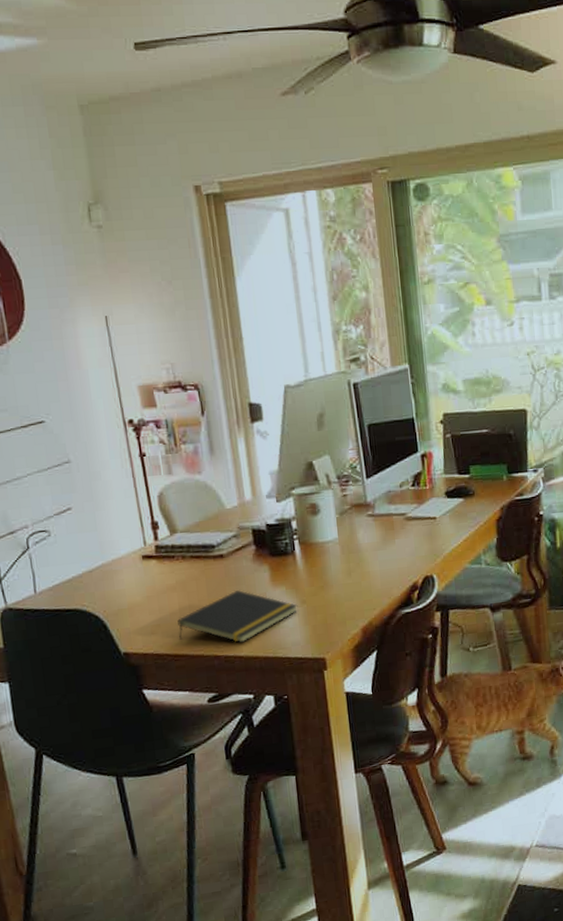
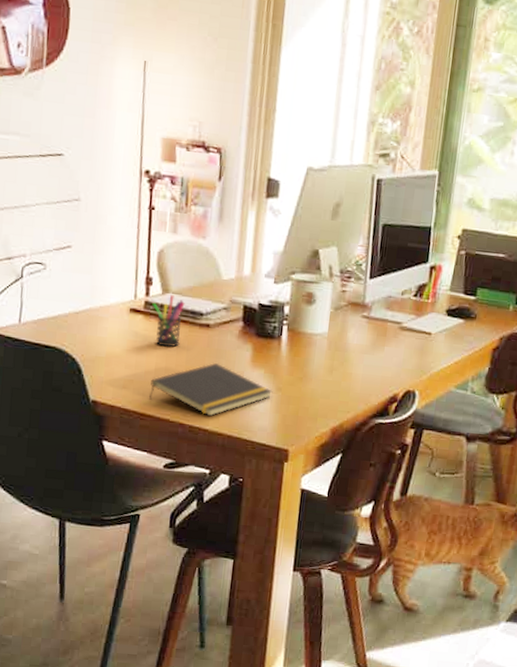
pen holder: none [162,534,198,586] -> present [152,295,185,347]

